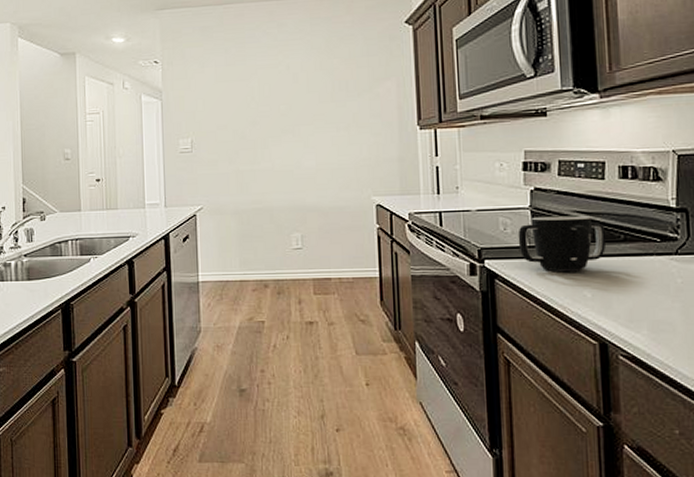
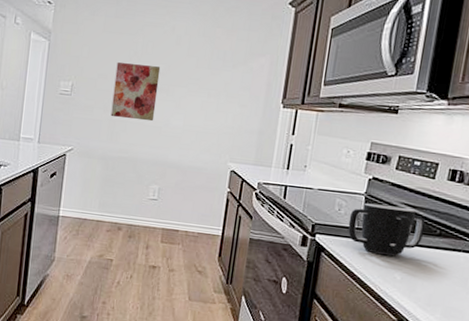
wall art: none [235,108,284,168] -> present [110,62,161,122]

